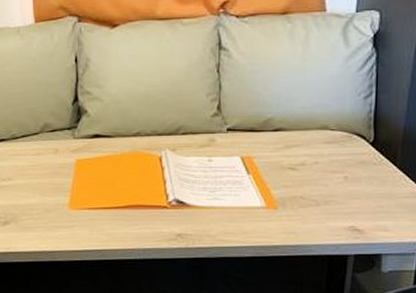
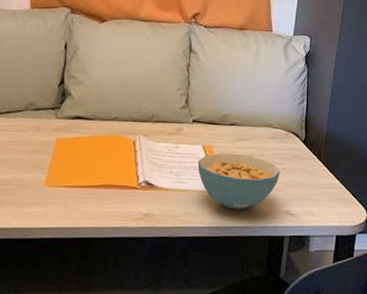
cereal bowl: none [236,163,341,227] -> present [197,153,280,210]

